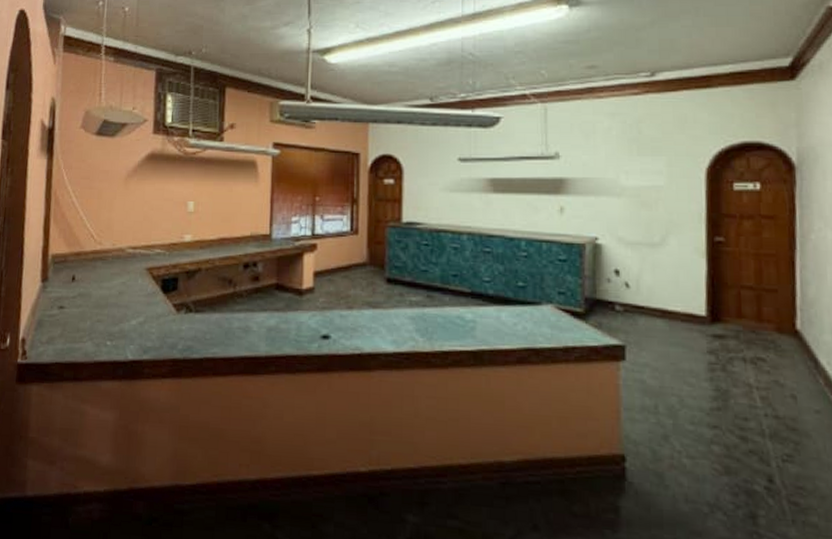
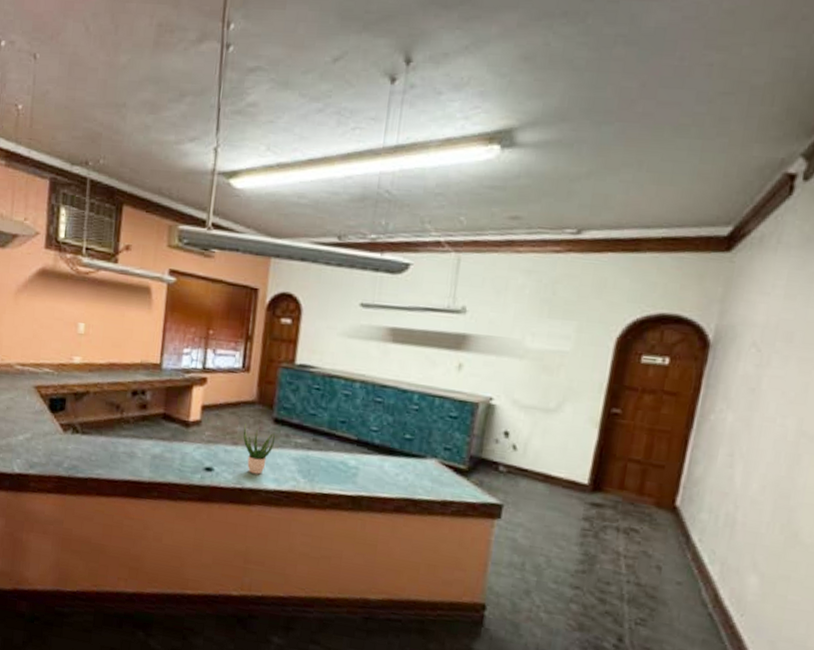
potted plant: none [356,286,389,338] -> present [242,423,275,475]

